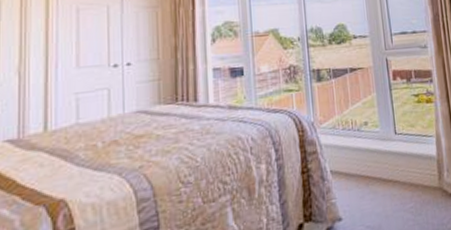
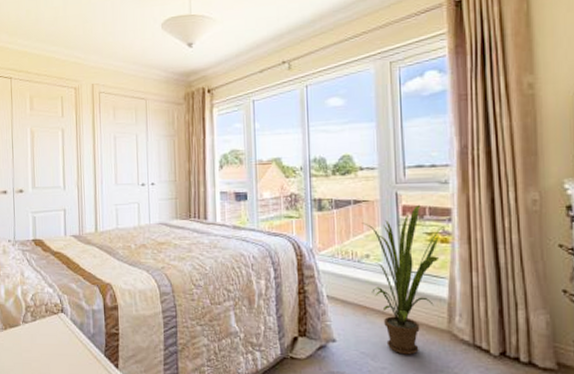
house plant: none [359,68,429,221] -> present [362,204,446,355]

